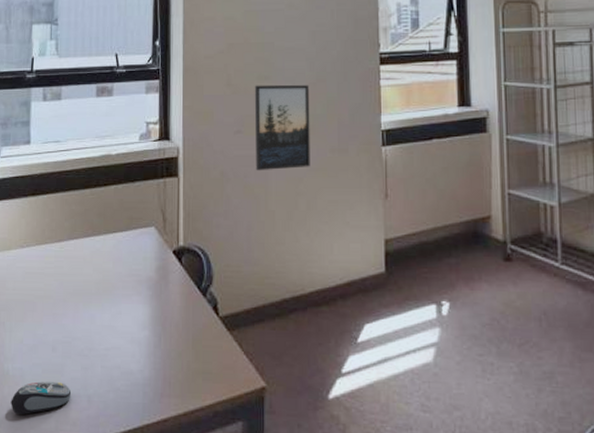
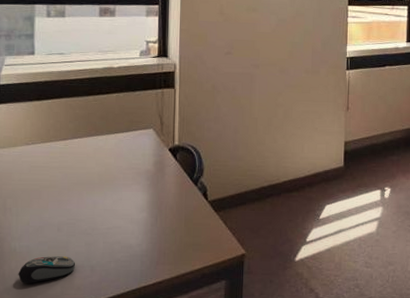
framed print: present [254,84,310,171] -> none [242,15,290,86]

